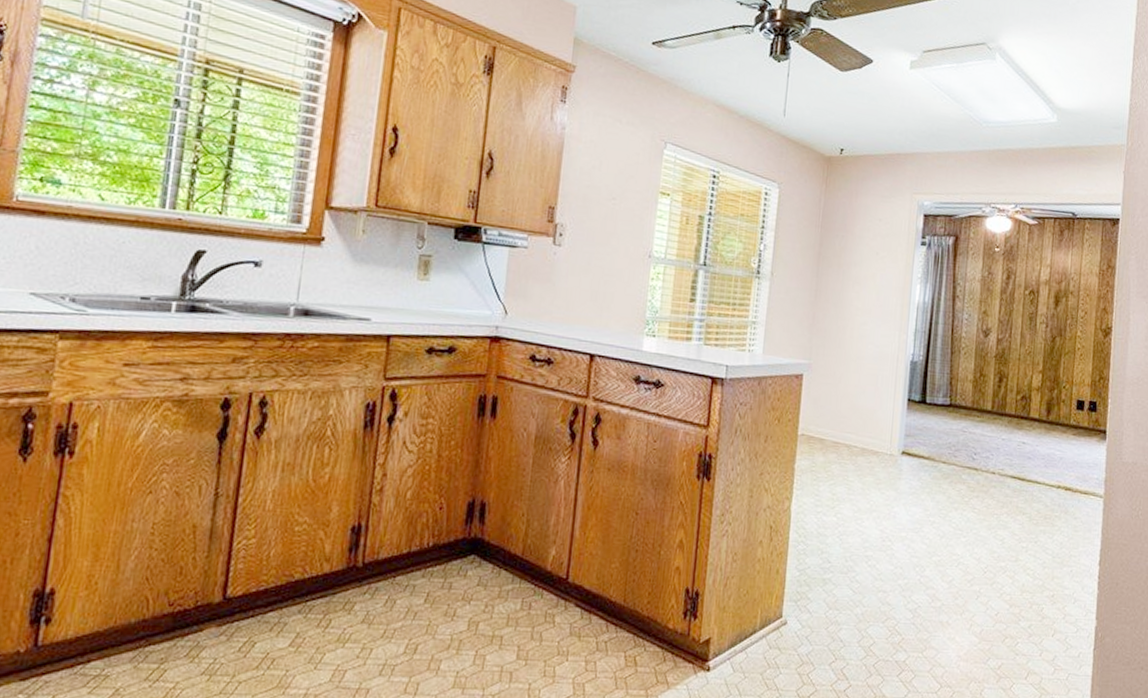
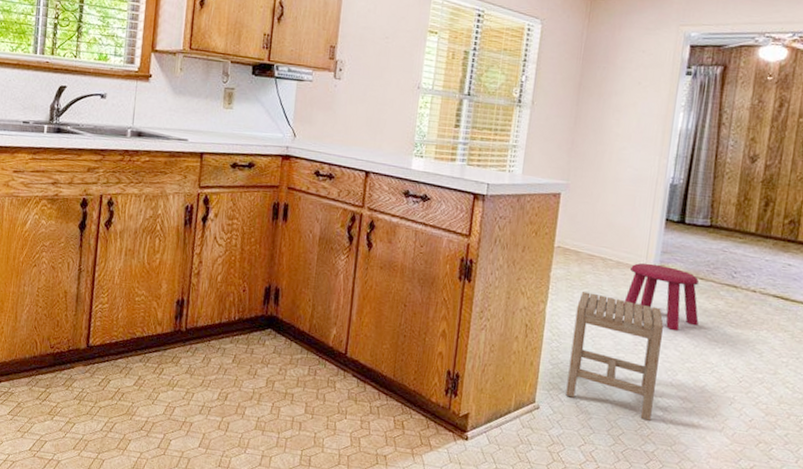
stool: none [814,484,910,625] -> present [566,292,664,421]
stool: none [870,448,943,521] -> present [623,263,699,330]

